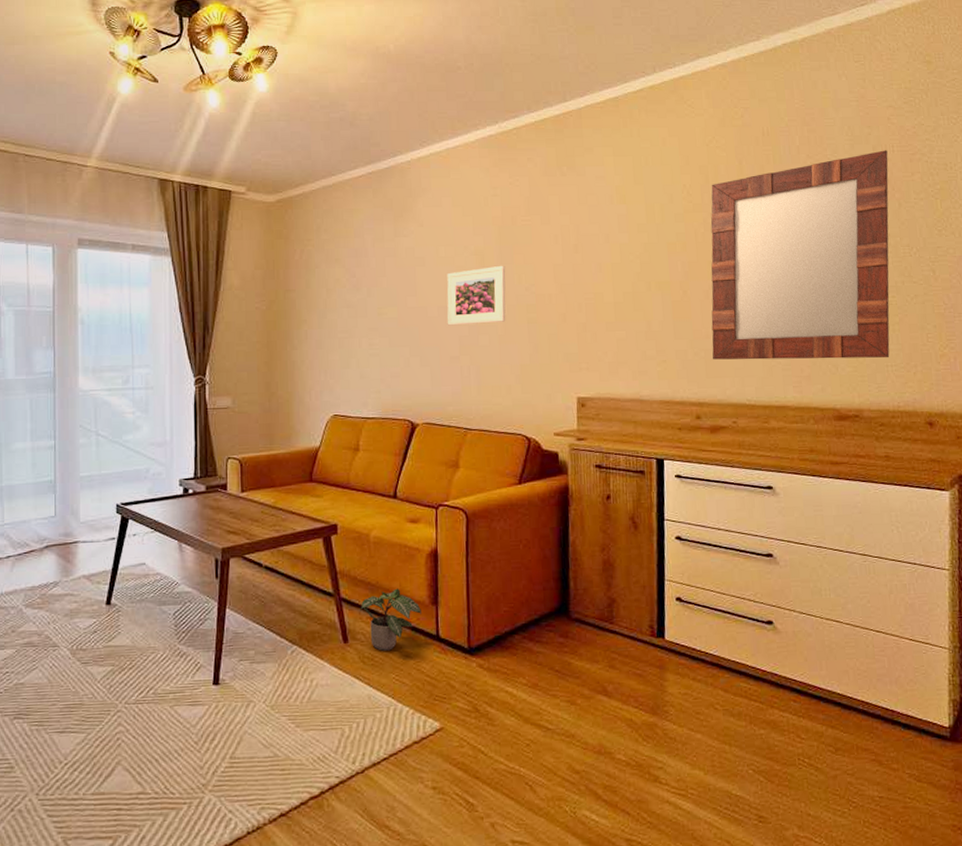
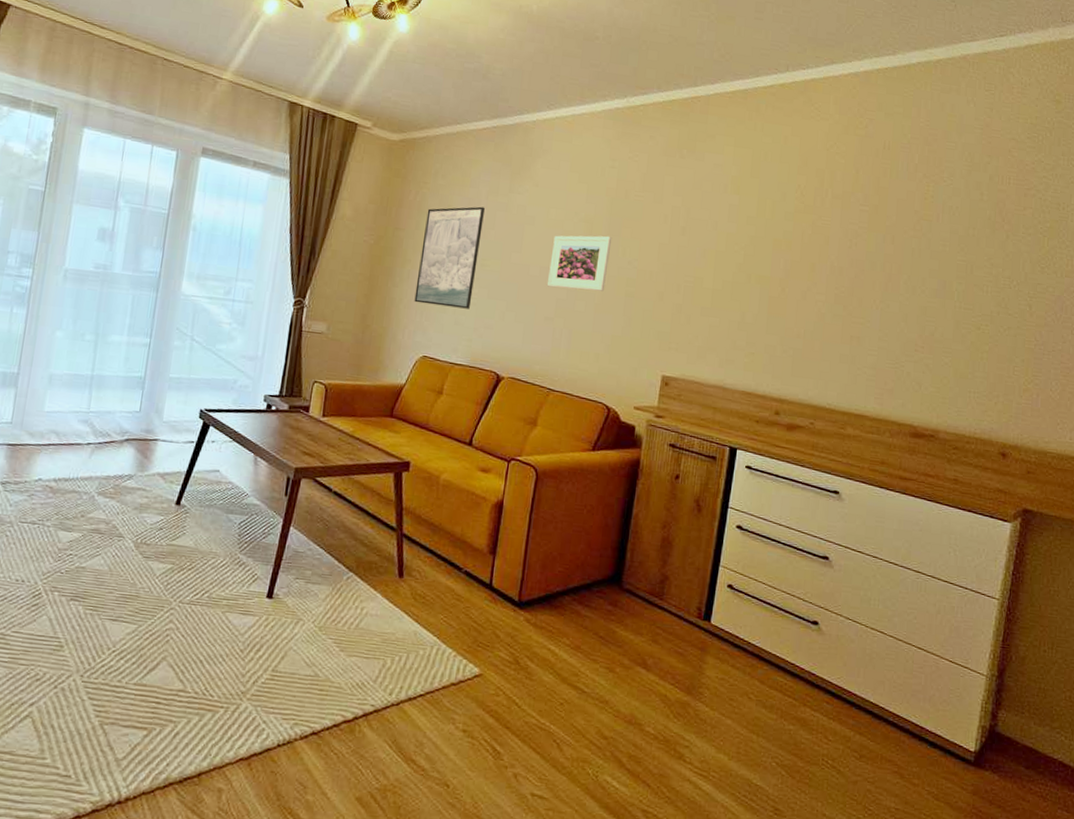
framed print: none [315,255,374,362] -> present [414,206,485,309]
potted plant: present [360,588,421,651] -> none [419,533,479,592]
home mirror: present [710,150,890,360] -> none [800,181,1004,385]

